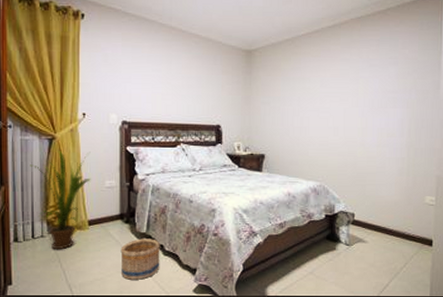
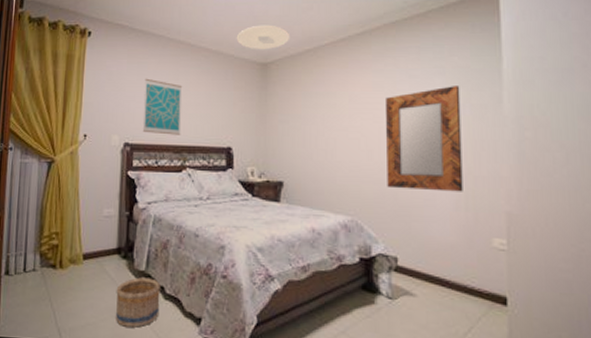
house plant: present [30,151,91,250] -> none [27,175,90,287]
wall art: none [139,61,175,114] -> present [142,78,183,135]
ceiling light: none [223,14,272,38] -> present [236,25,290,50]
home mirror: none [349,74,409,161] -> present [384,86,463,192]

